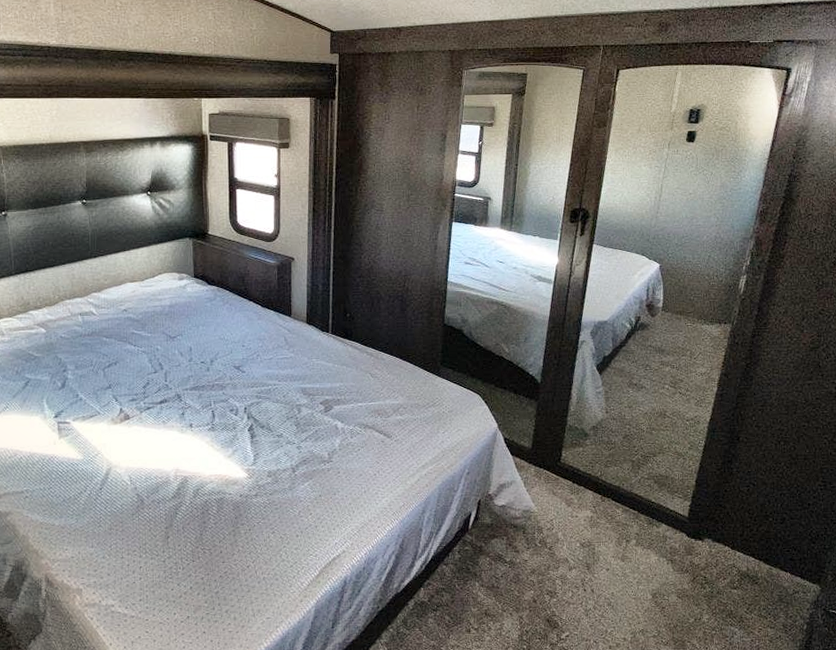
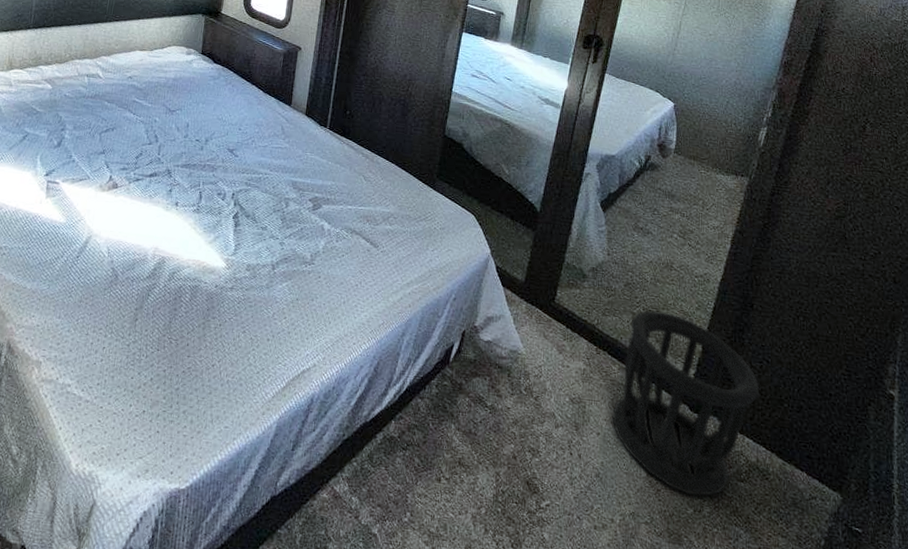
wastebasket: none [619,455,748,607] -> present [612,311,760,497]

